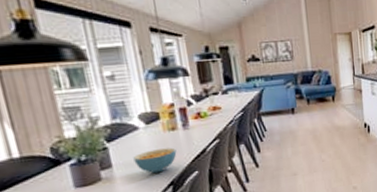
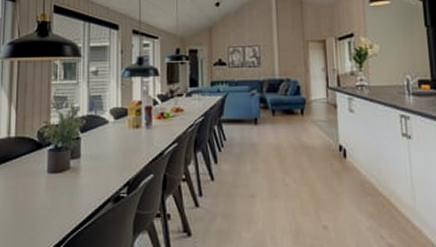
cereal bowl: present [133,147,177,174] -> none [99,145,137,170]

